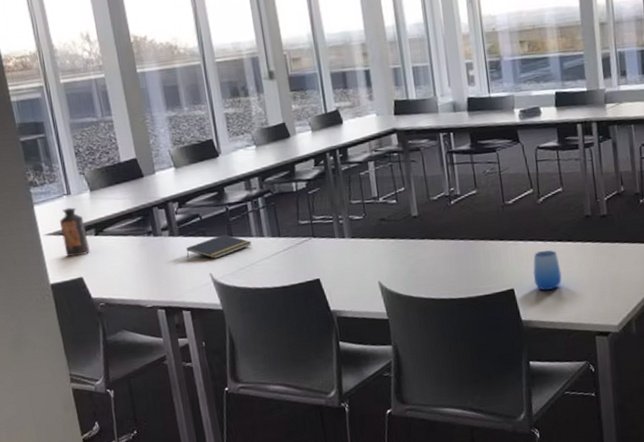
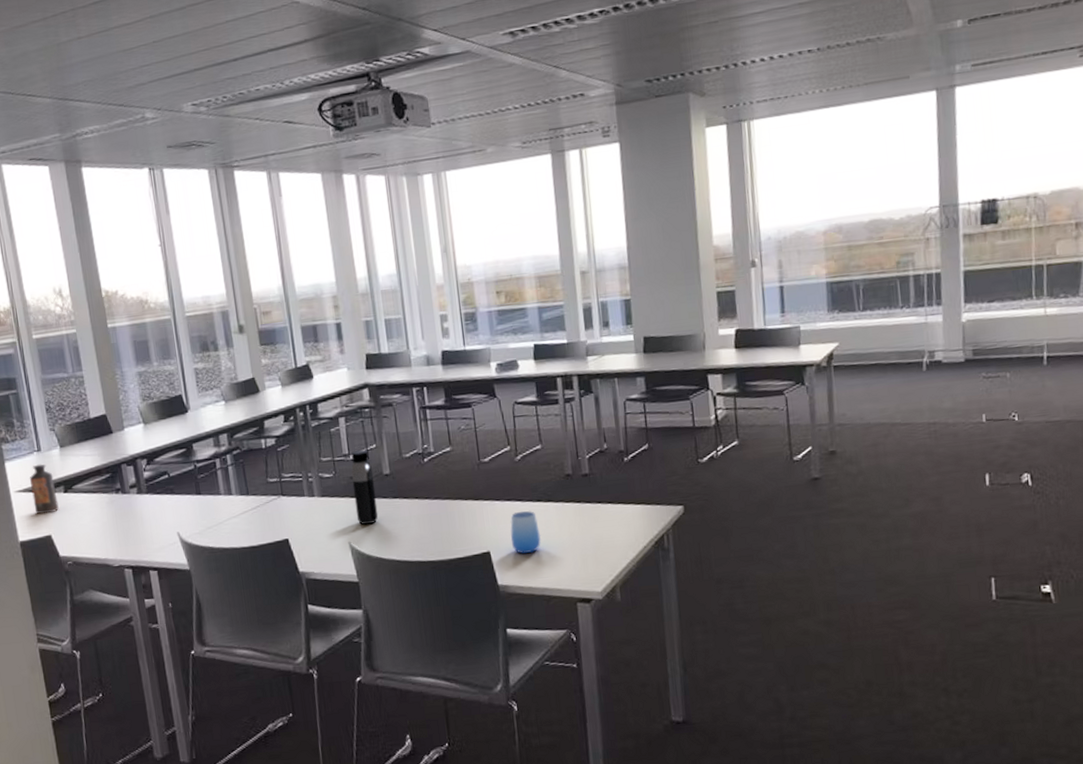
notepad: present [186,234,252,259] -> none [154,492,220,517]
water bottle: none [380,193,407,265] -> present [351,450,378,525]

